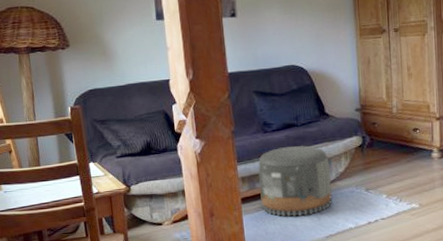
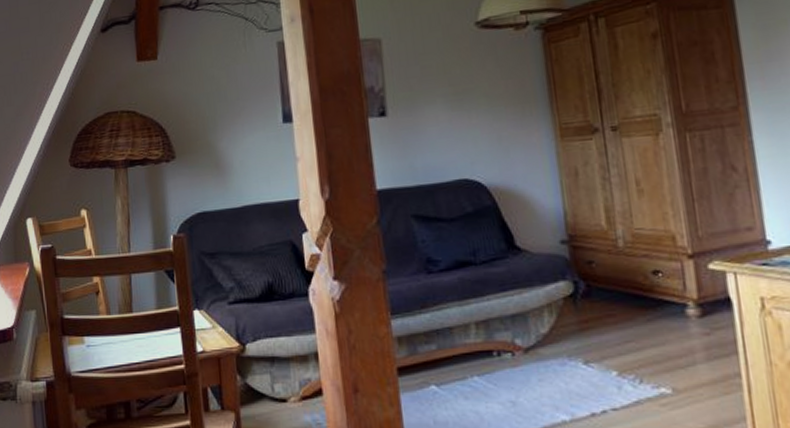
pouf: present [258,146,332,217] -> none [420,293,533,399]

